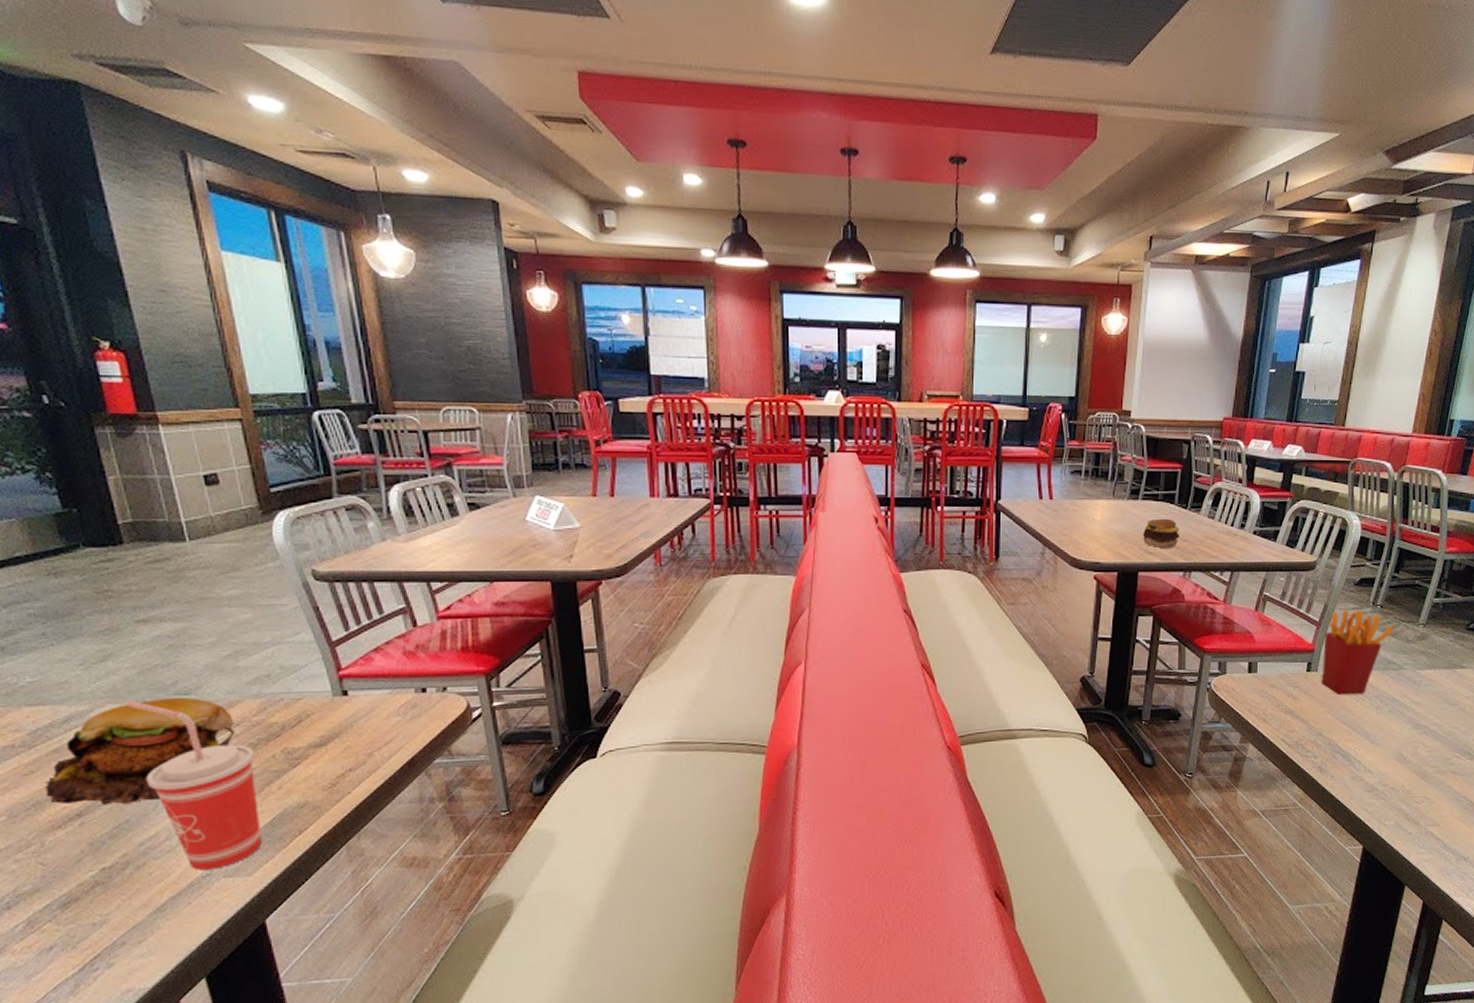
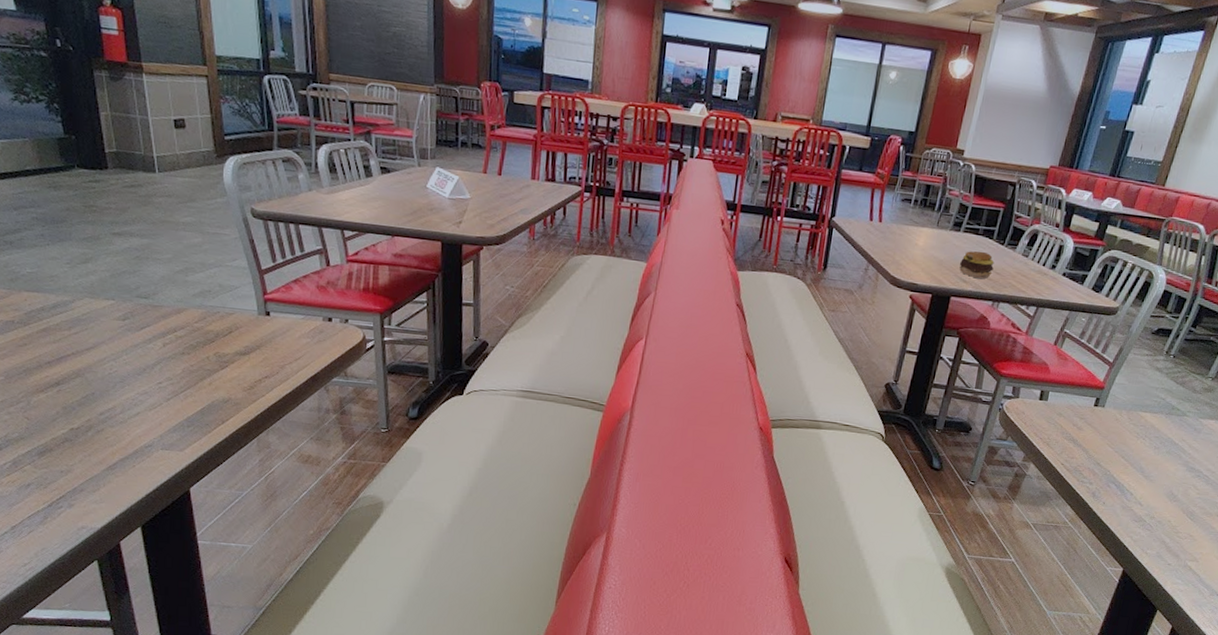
burger: present [44,697,235,805] -> none [34,298,180,381]
beverage cup: present [126,700,263,870] -> none [99,297,194,442]
french fries: present [1321,609,1395,695] -> none [1107,354,1184,434]

